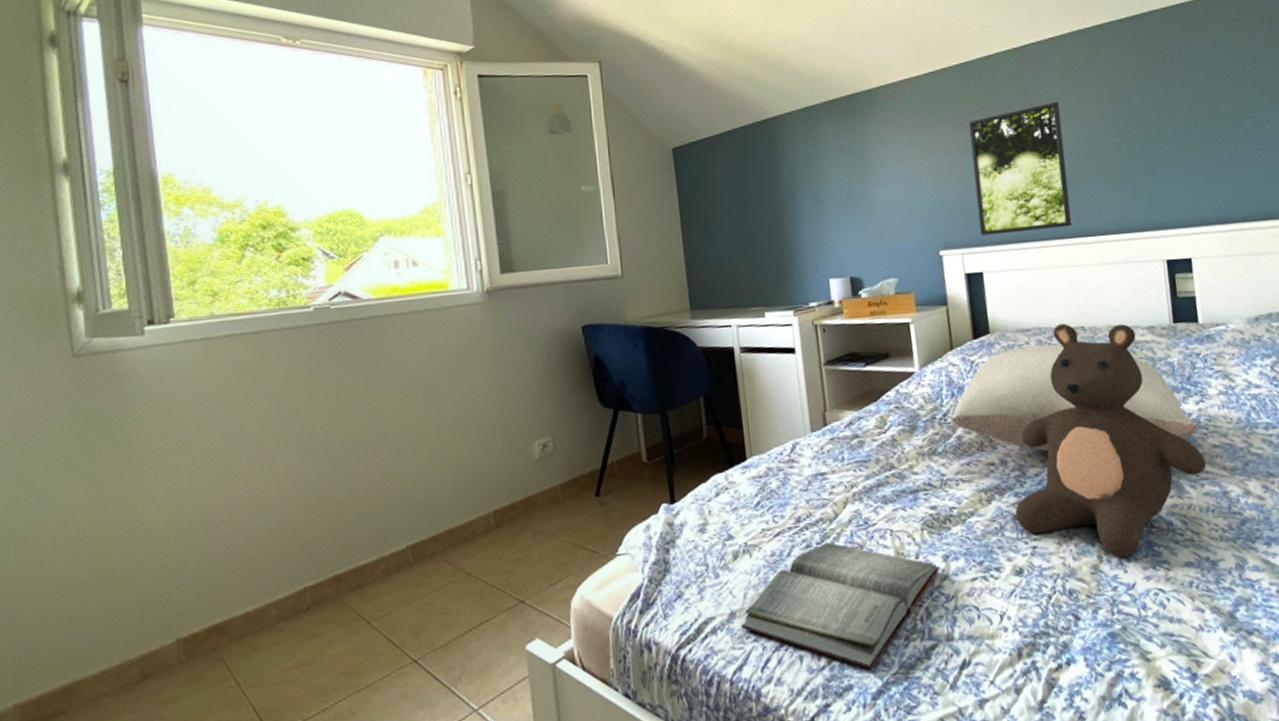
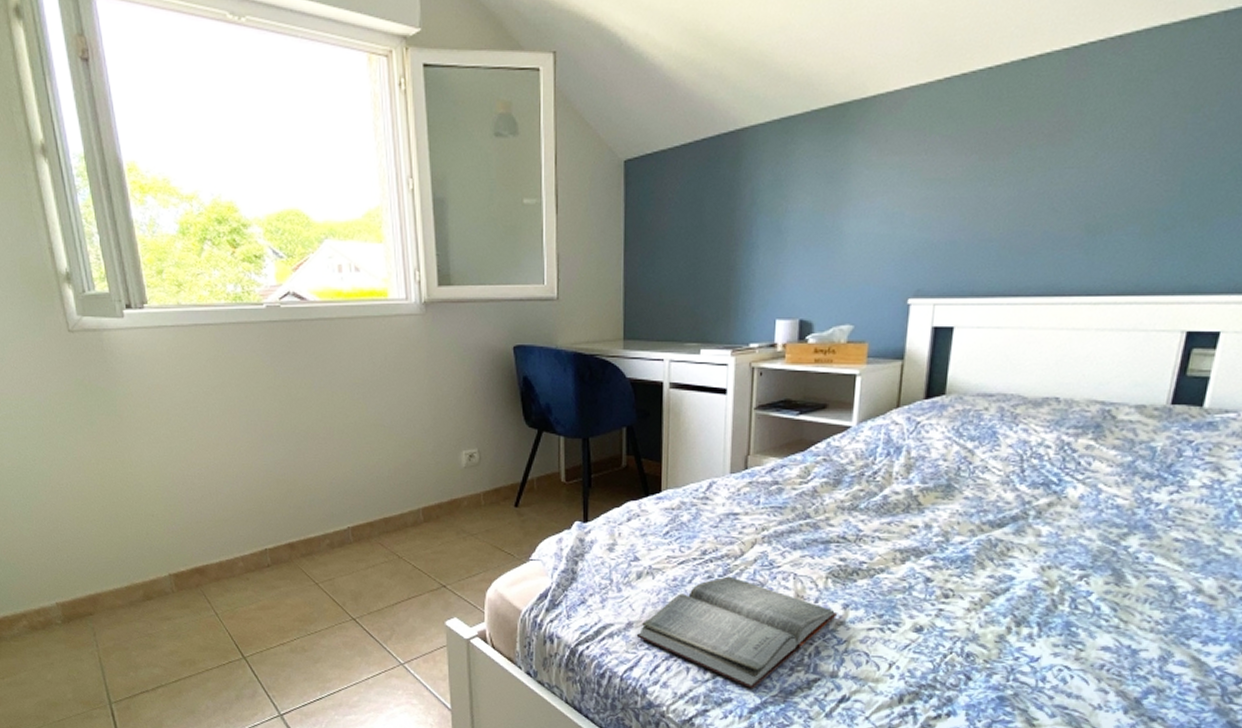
pillow: present [950,344,1199,452] -> none [880,413,1165,529]
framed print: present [968,101,1073,236] -> none [961,123,1105,285]
teddy bear: present [1015,323,1207,558] -> none [928,392,1161,633]

